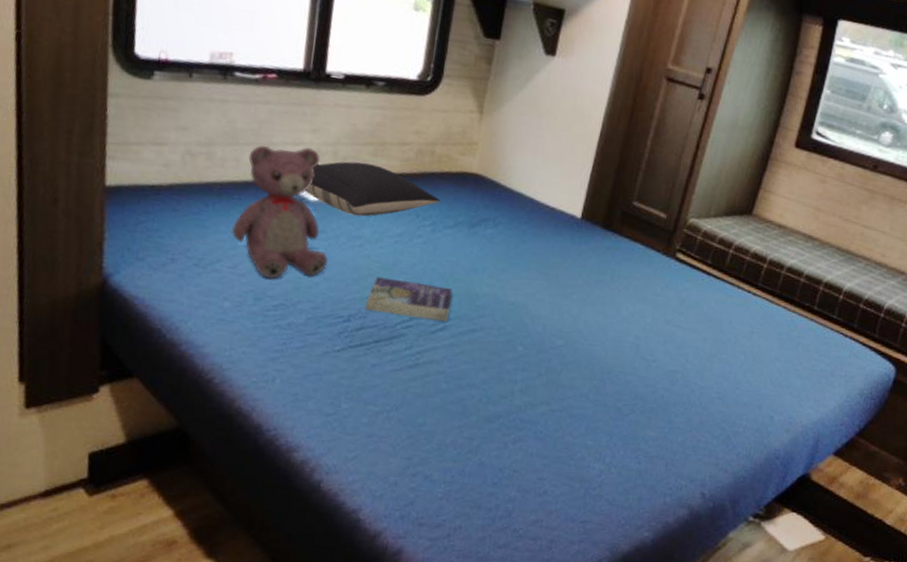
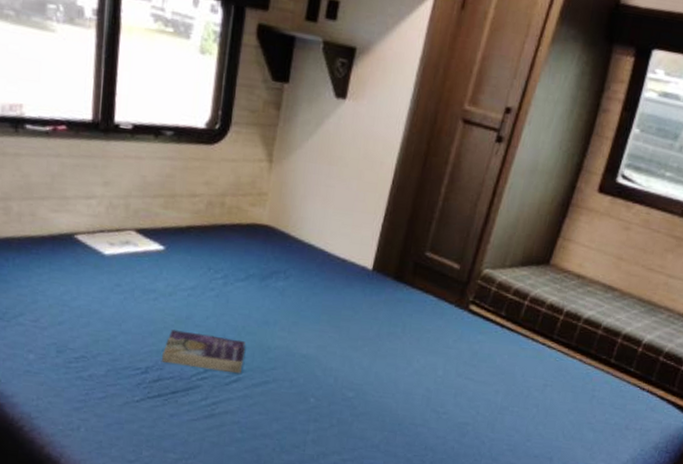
teddy bear: present [232,145,328,279] -> none [32,199,124,332]
pillow: present [305,161,441,217] -> none [100,214,232,270]

